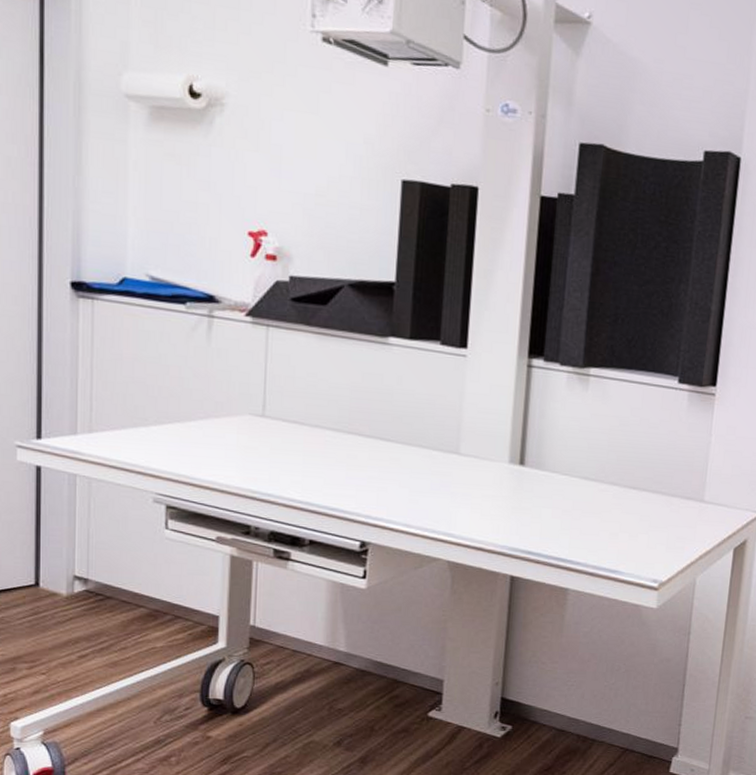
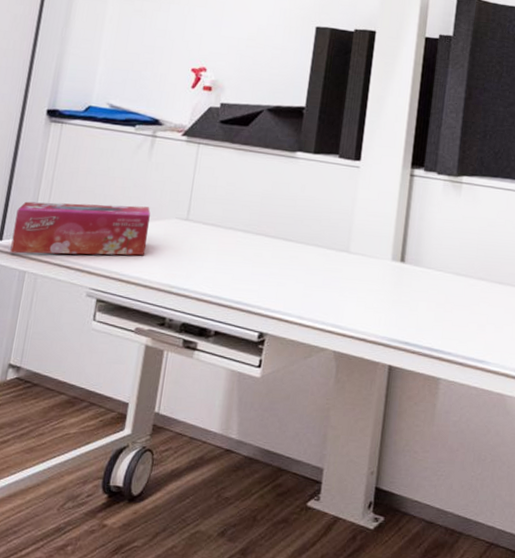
tissue box: none [53,393,218,457] -> present [10,201,151,256]

